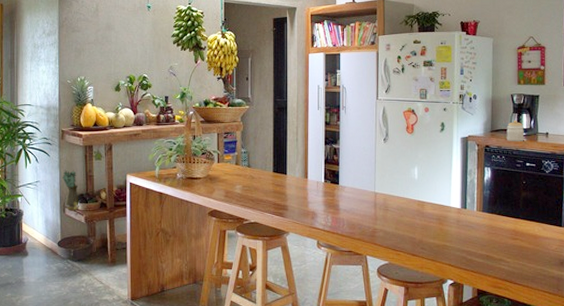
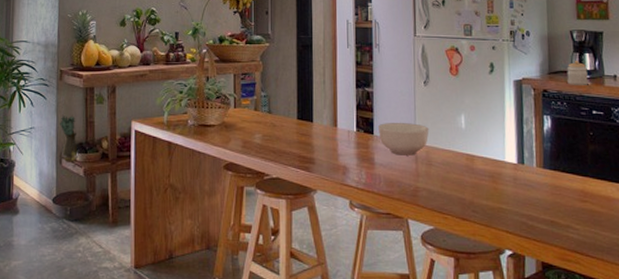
bowl: none [343,175,387,202] -> present [378,123,429,156]

